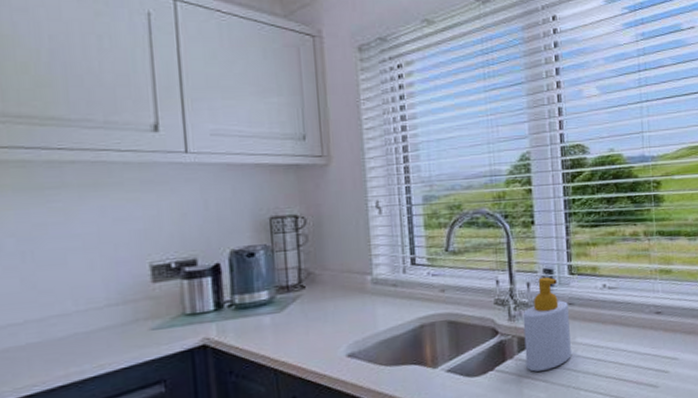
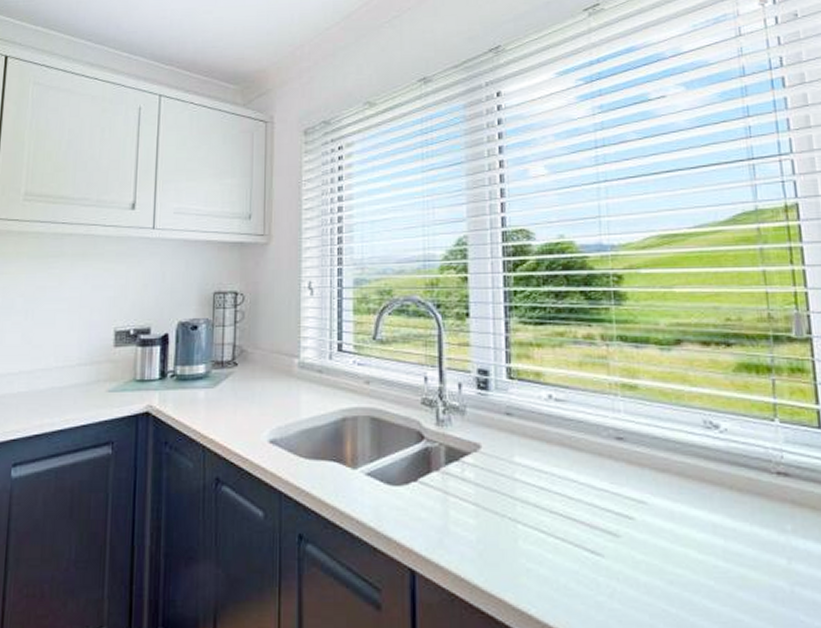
soap bottle: present [522,277,571,372] -> none [452,378,508,491]

